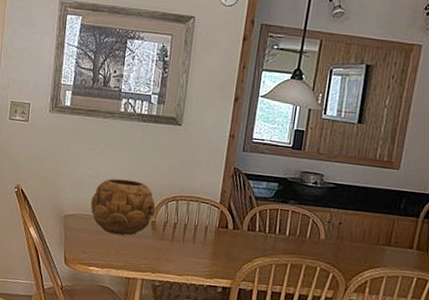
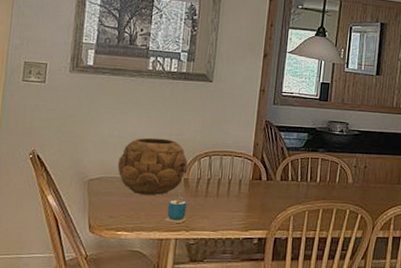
cup: none [133,233,154,265] -> present [165,191,187,223]

